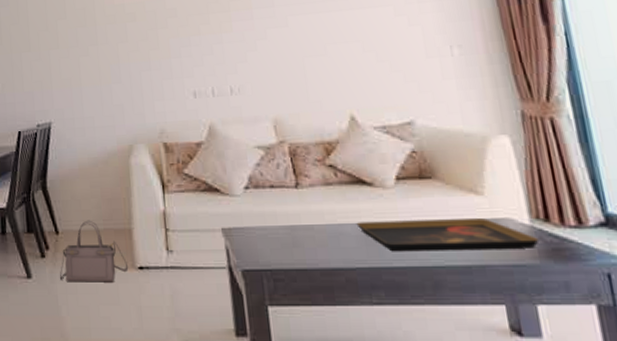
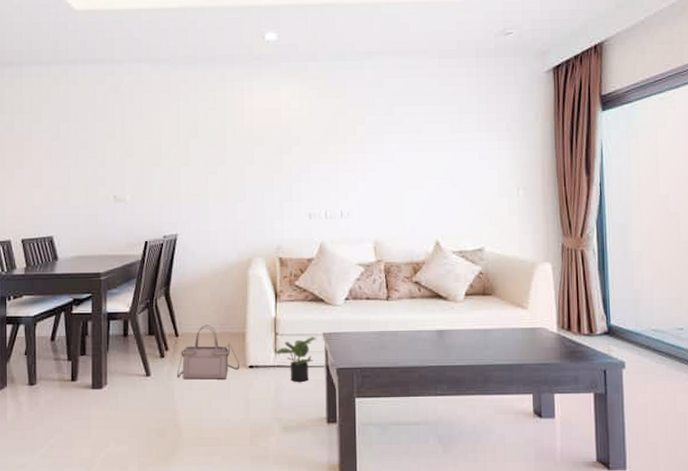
potted plant: none [166,233,215,287] -> present [274,337,317,383]
decorative tray: present [356,218,540,252] -> none [431,328,562,353]

